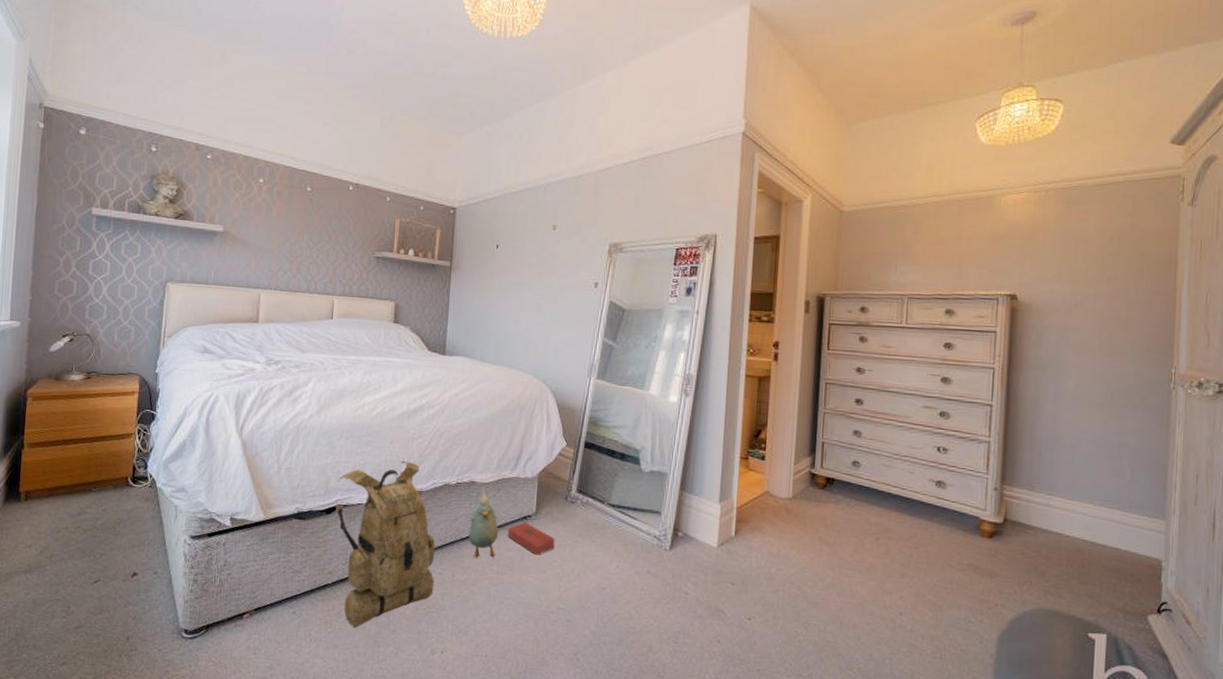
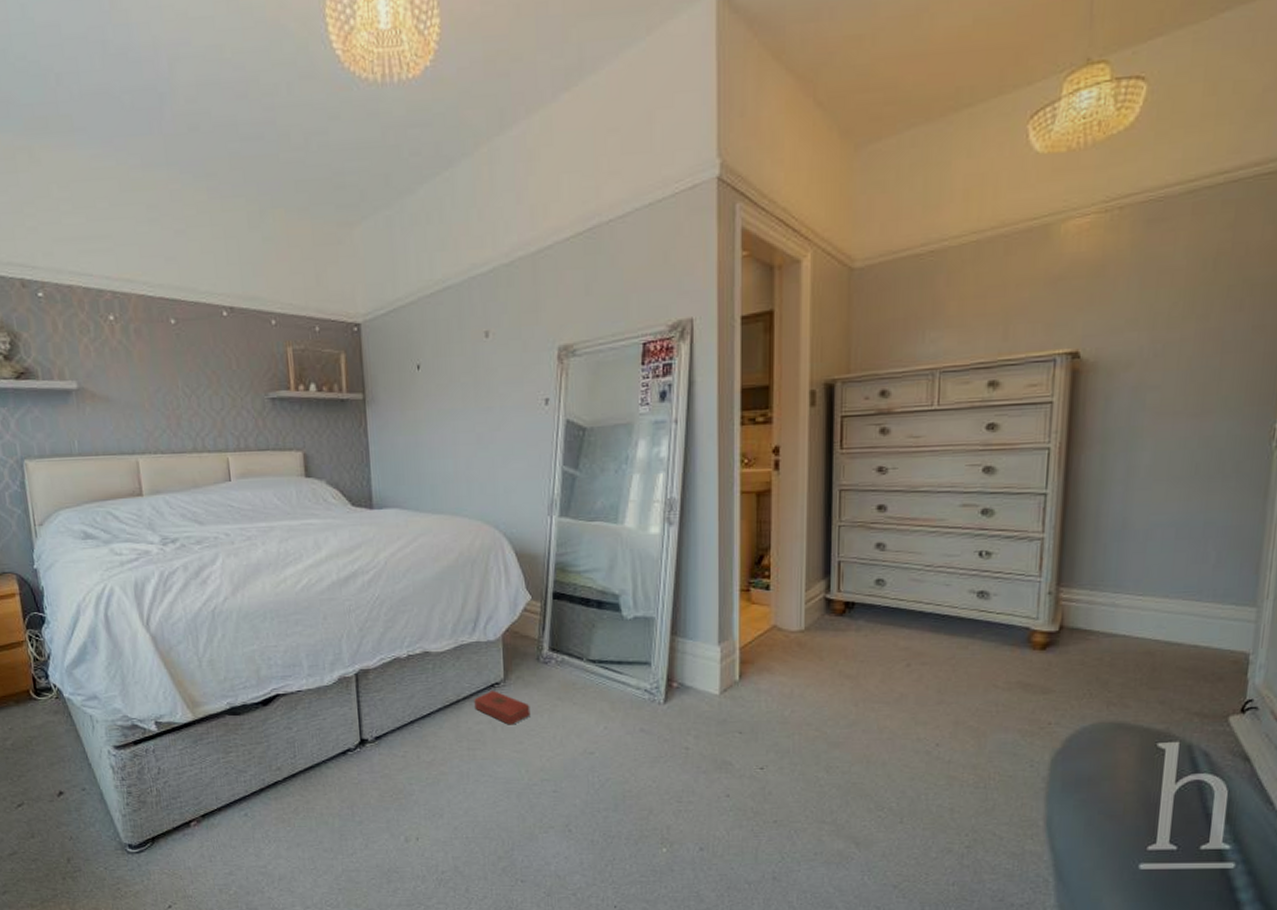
backpack: present [335,460,436,629] -> none [271,637,399,824]
plush toy: present [468,487,499,559] -> none [428,657,464,736]

